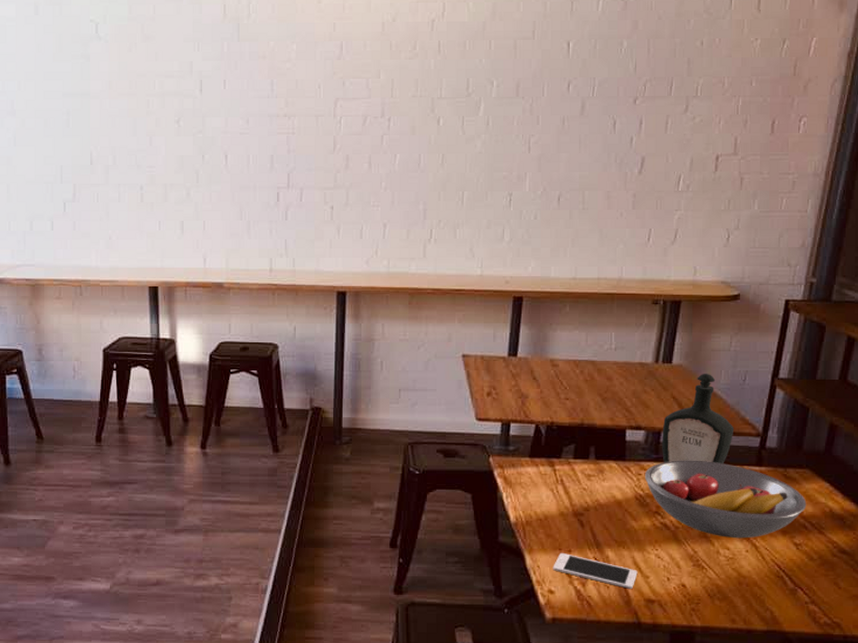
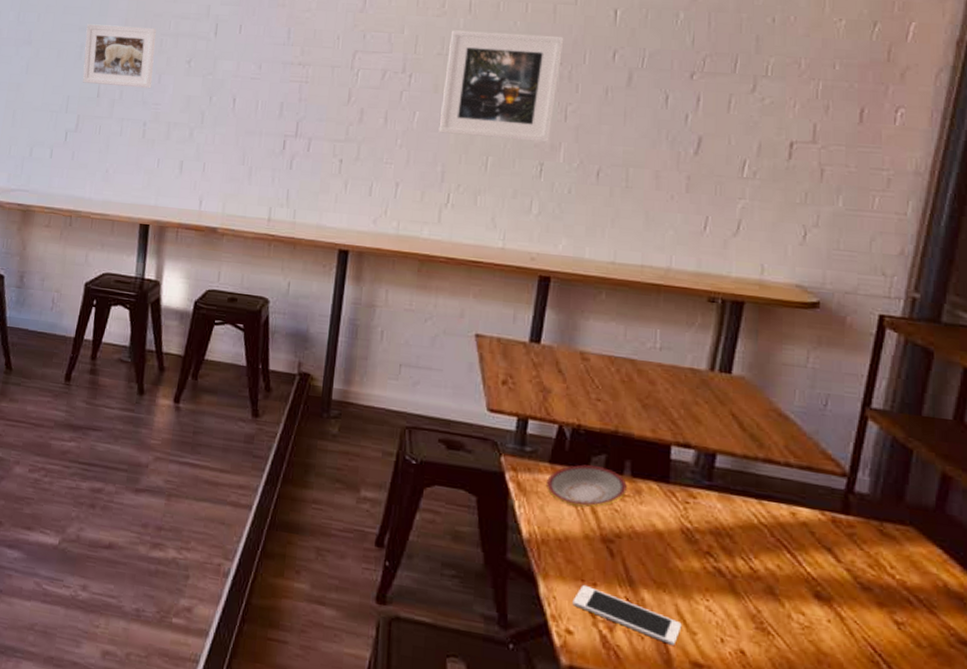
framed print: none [70,88,144,152] -> present [83,24,156,89]
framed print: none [418,71,523,174] -> present [438,30,563,142]
plate: none [527,454,592,490] -> present [545,464,627,508]
fruit bowl: present [644,460,807,539] -> none [693,491,911,605]
bottle: present [662,374,735,465] -> none [717,391,812,506]

